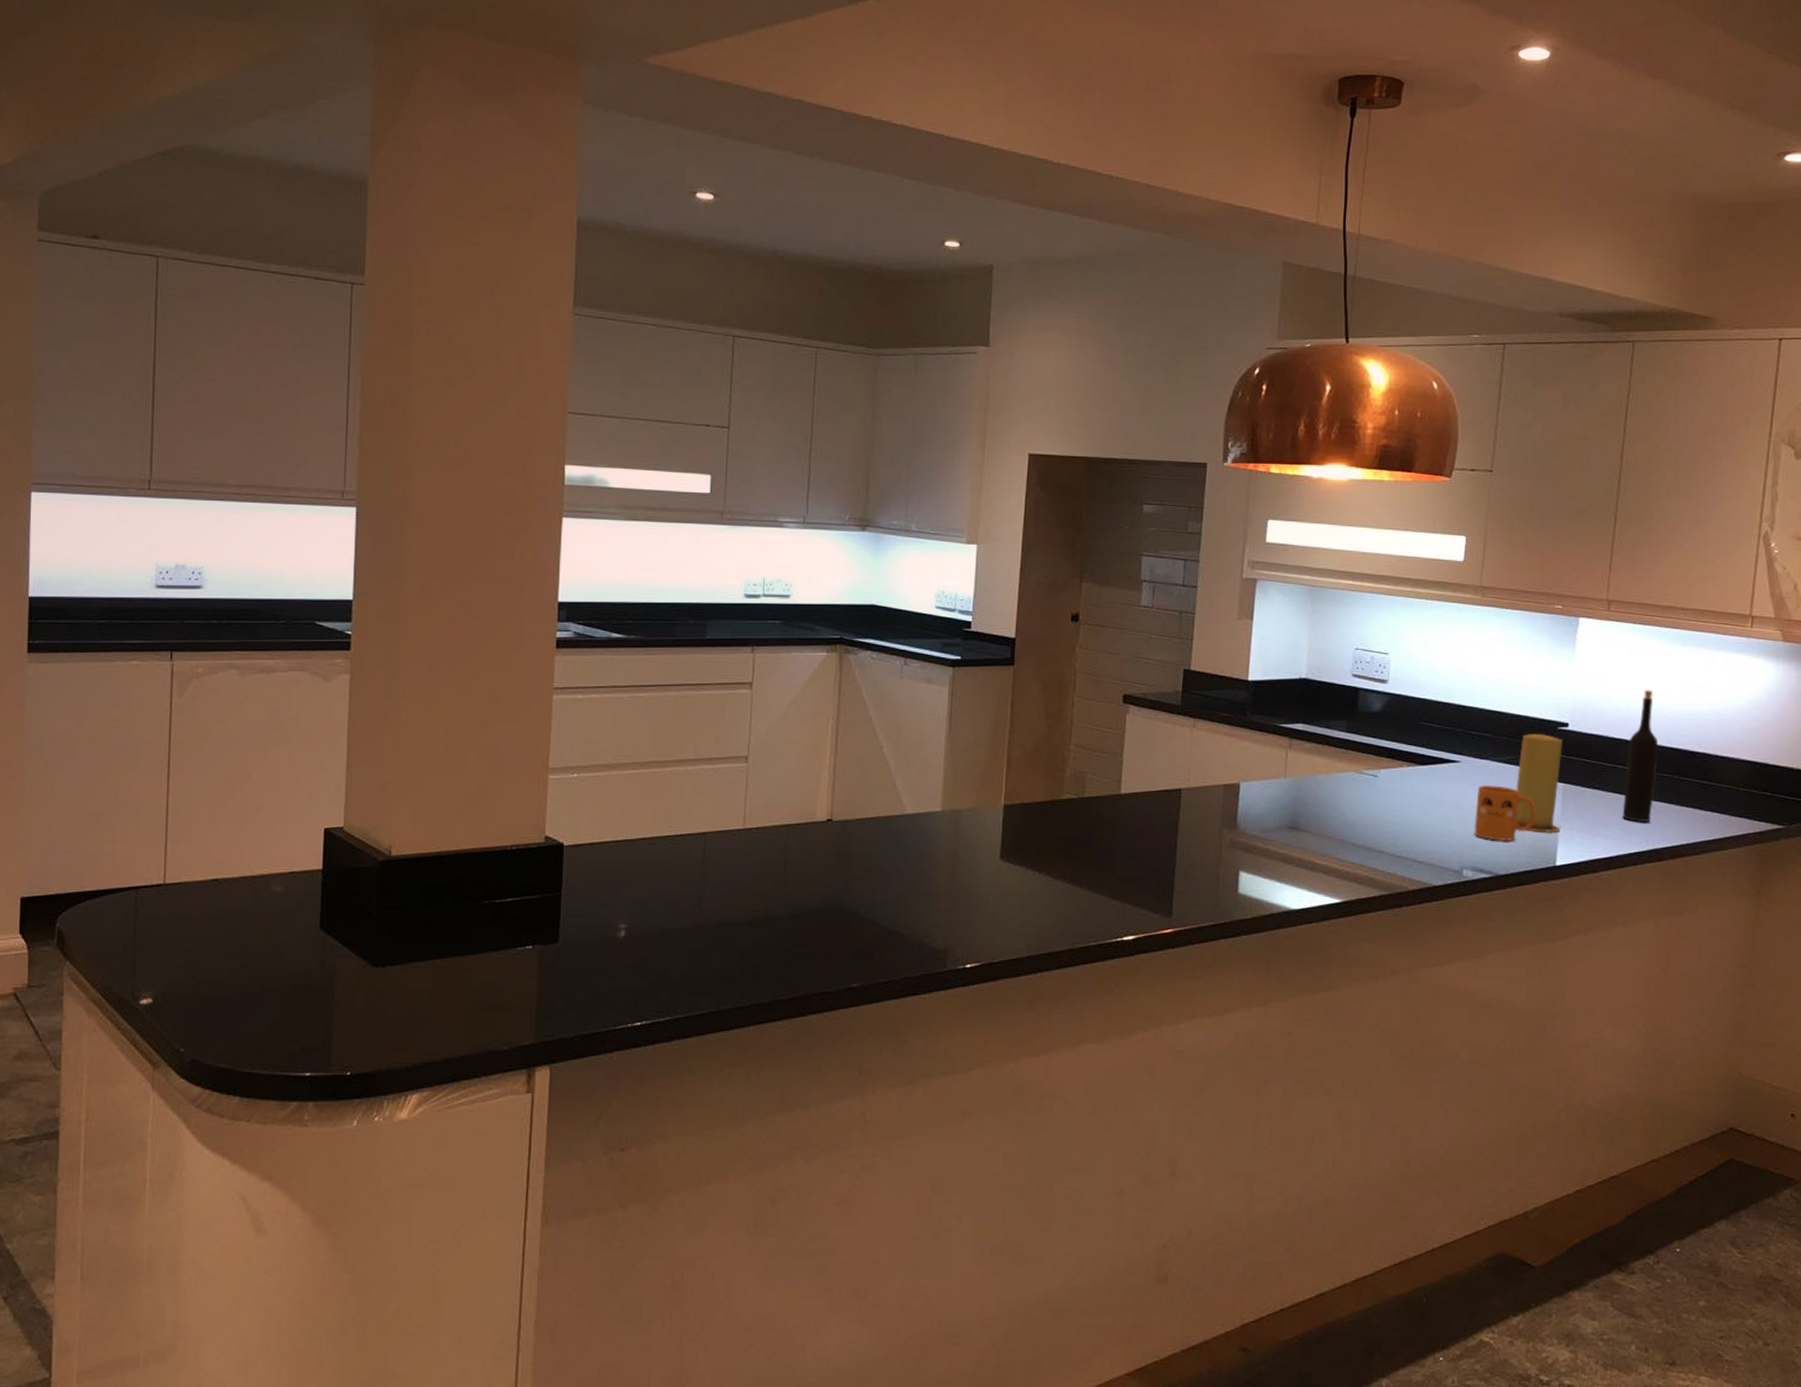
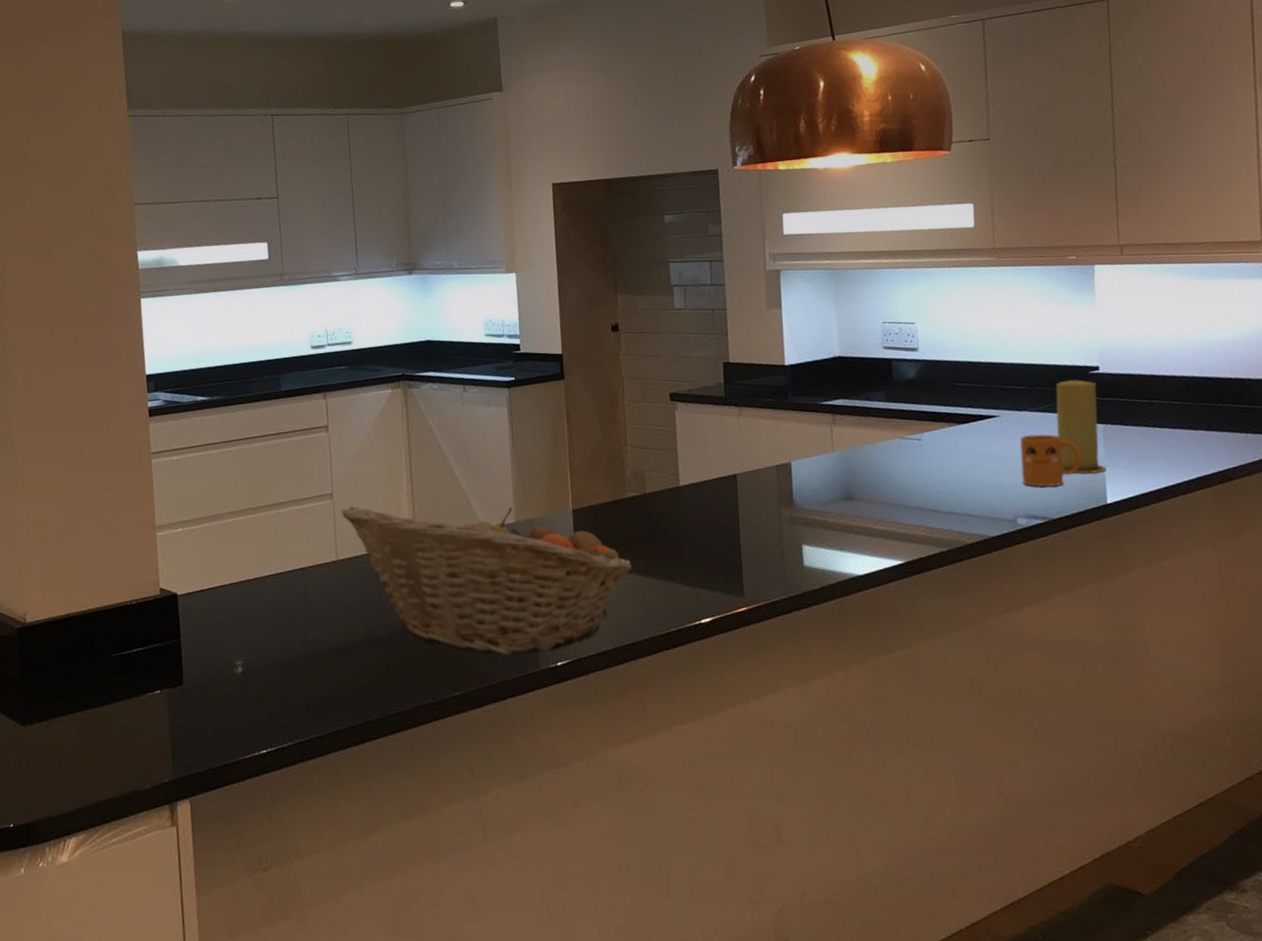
fruit basket: none [755,773,1060,951] -> present [341,506,633,656]
wine bottle: present [1622,690,1659,822] -> none [1161,325,1194,453]

